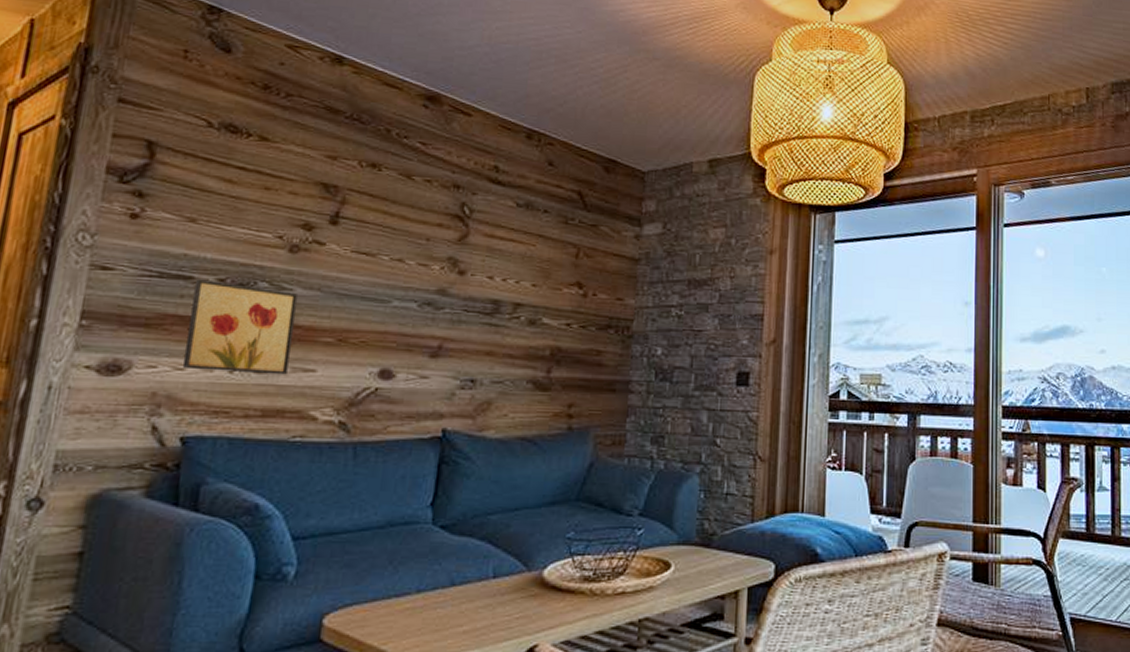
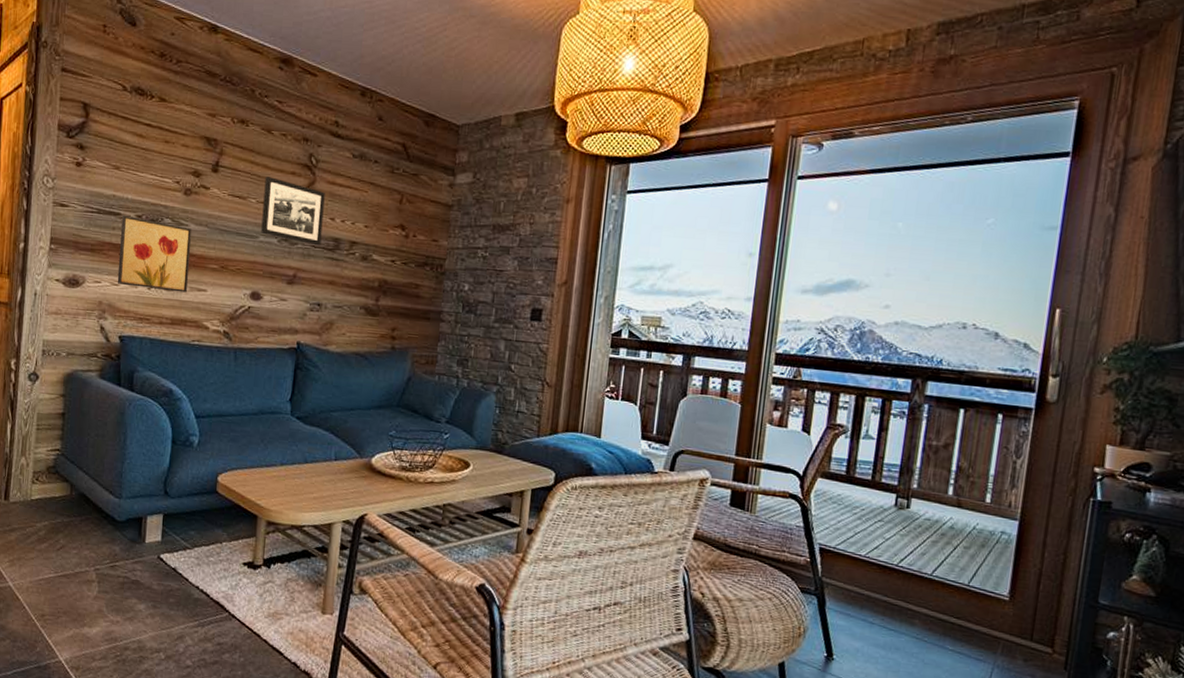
picture frame: none [395,229,481,310] -> present [261,176,325,246]

